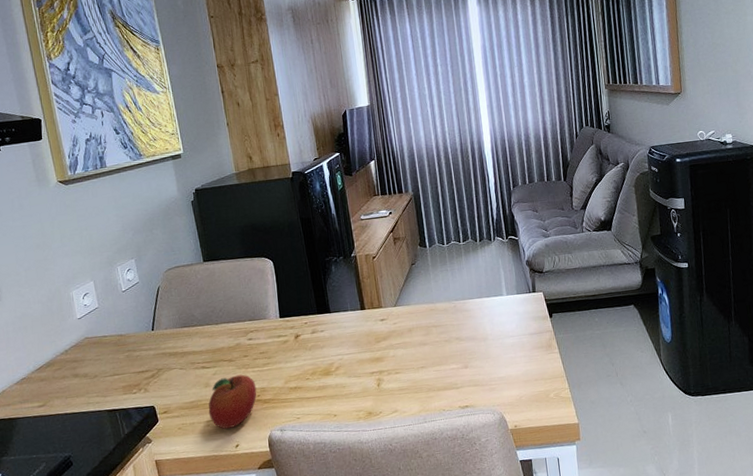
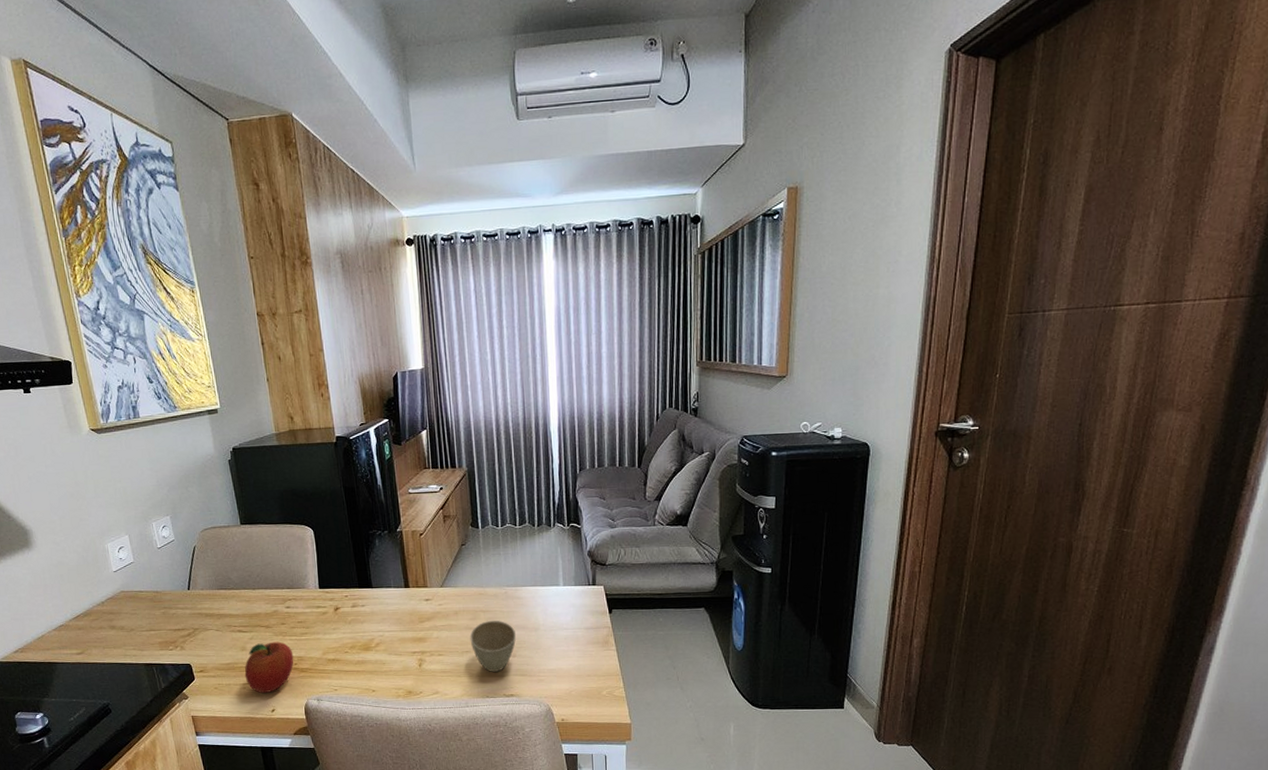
cup: none [424,333,467,385] -> present [470,620,517,672]

